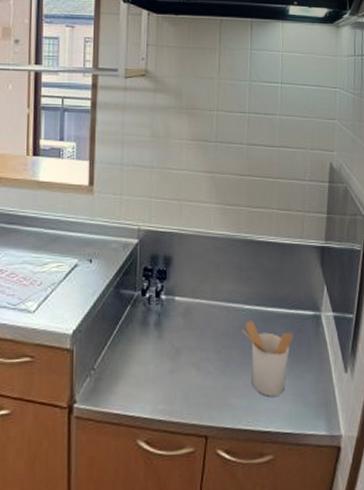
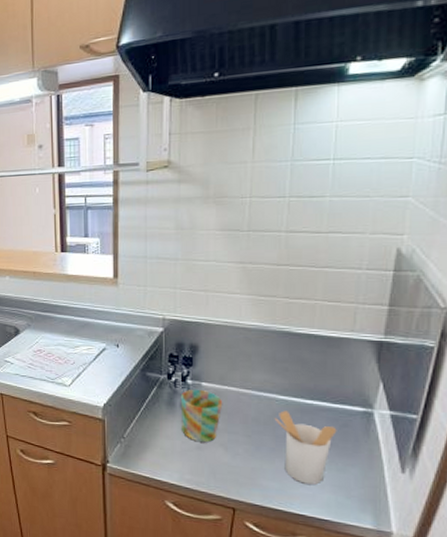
mug: none [154,304,195,364] -> present [180,389,223,443]

